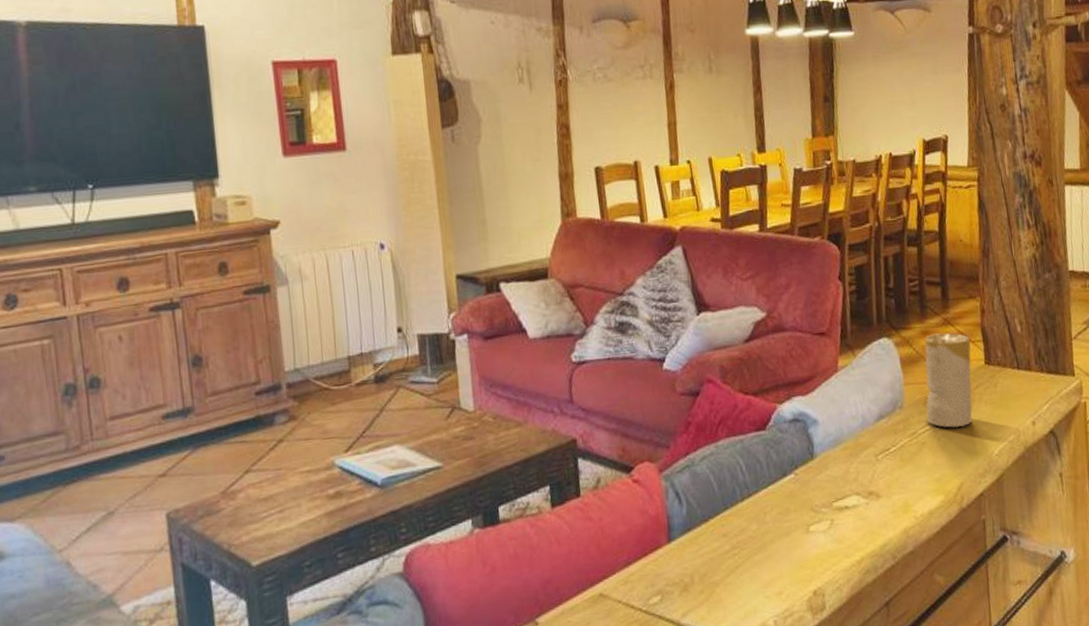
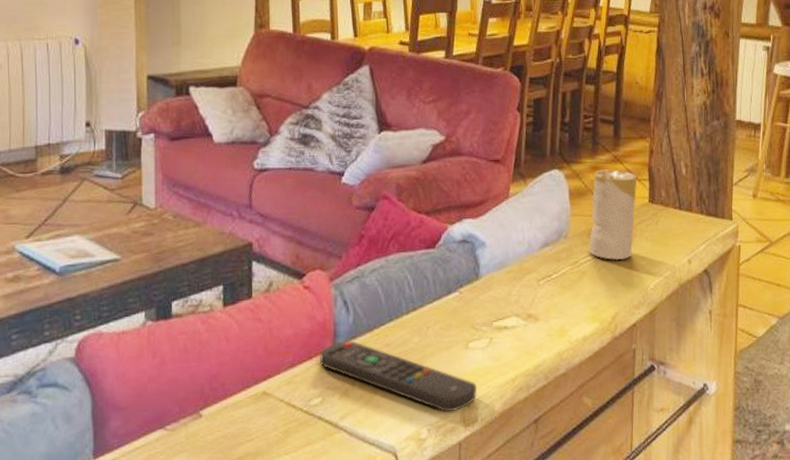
remote control: none [655,533,822,602] -> present [319,340,477,413]

